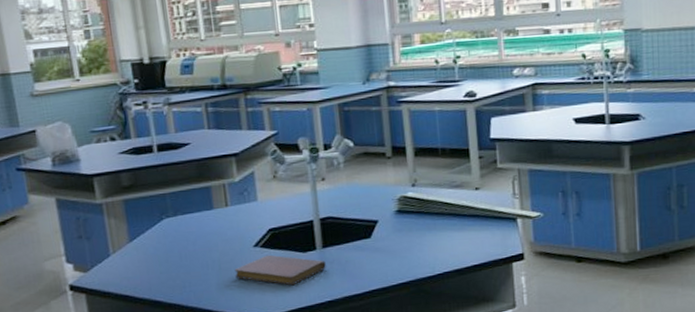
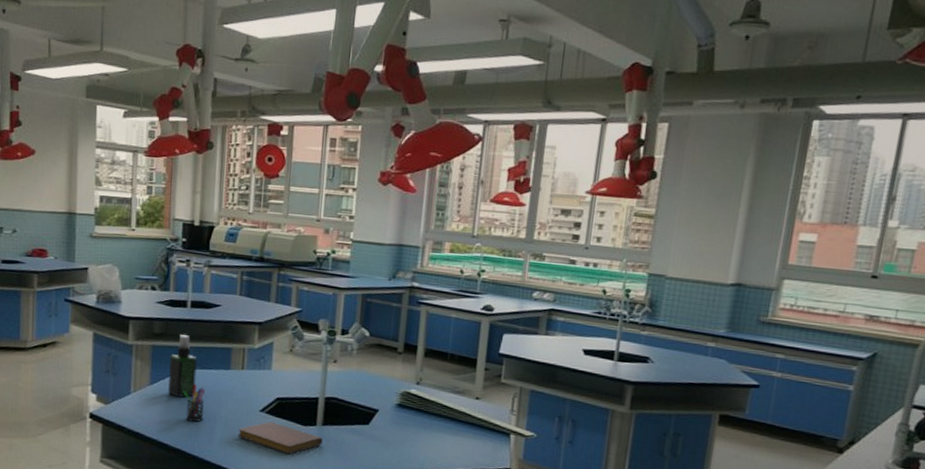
spray bottle: none [146,182,179,250] -> present [168,335,197,398]
pen holder: none [167,232,195,273] -> present [183,384,206,422]

